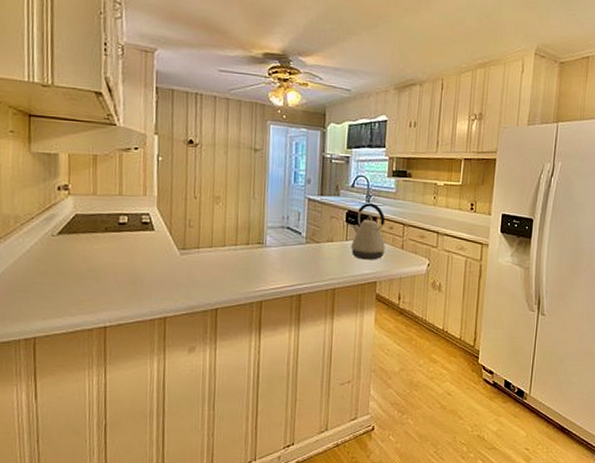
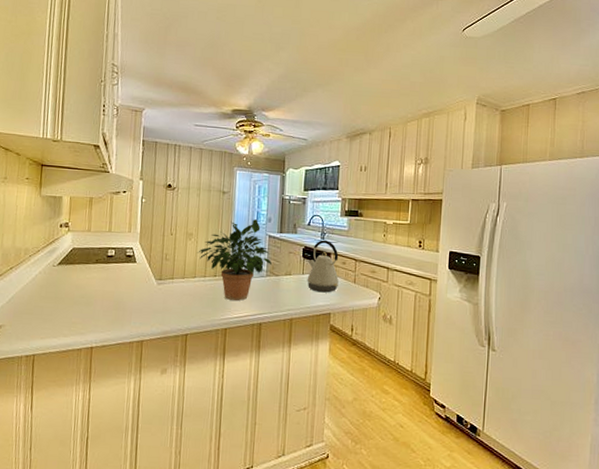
potted plant: none [225,180,313,271] -> present [197,219,273,301]

